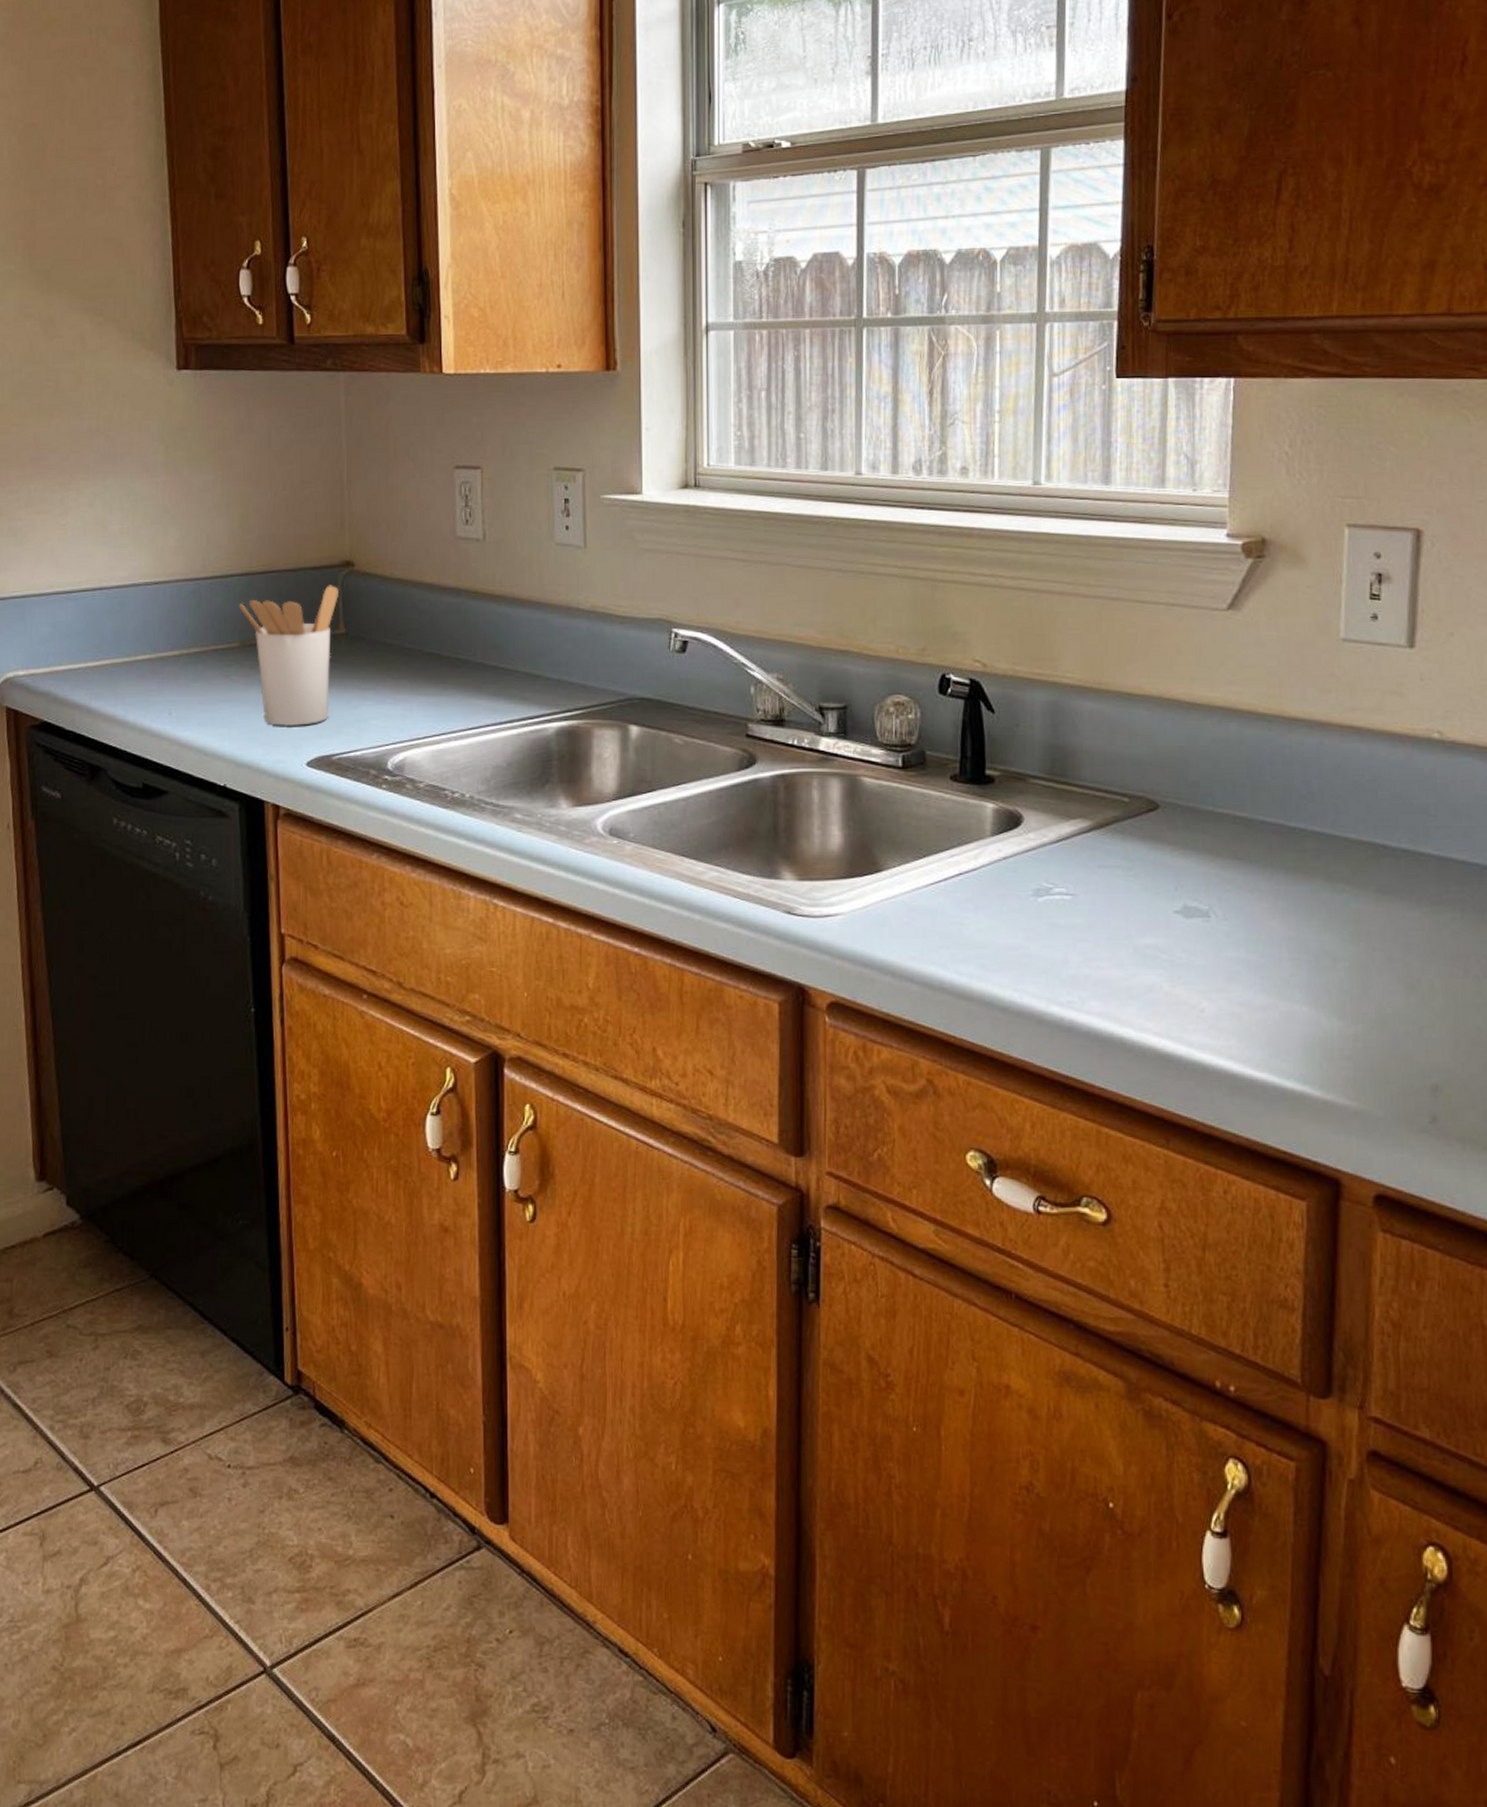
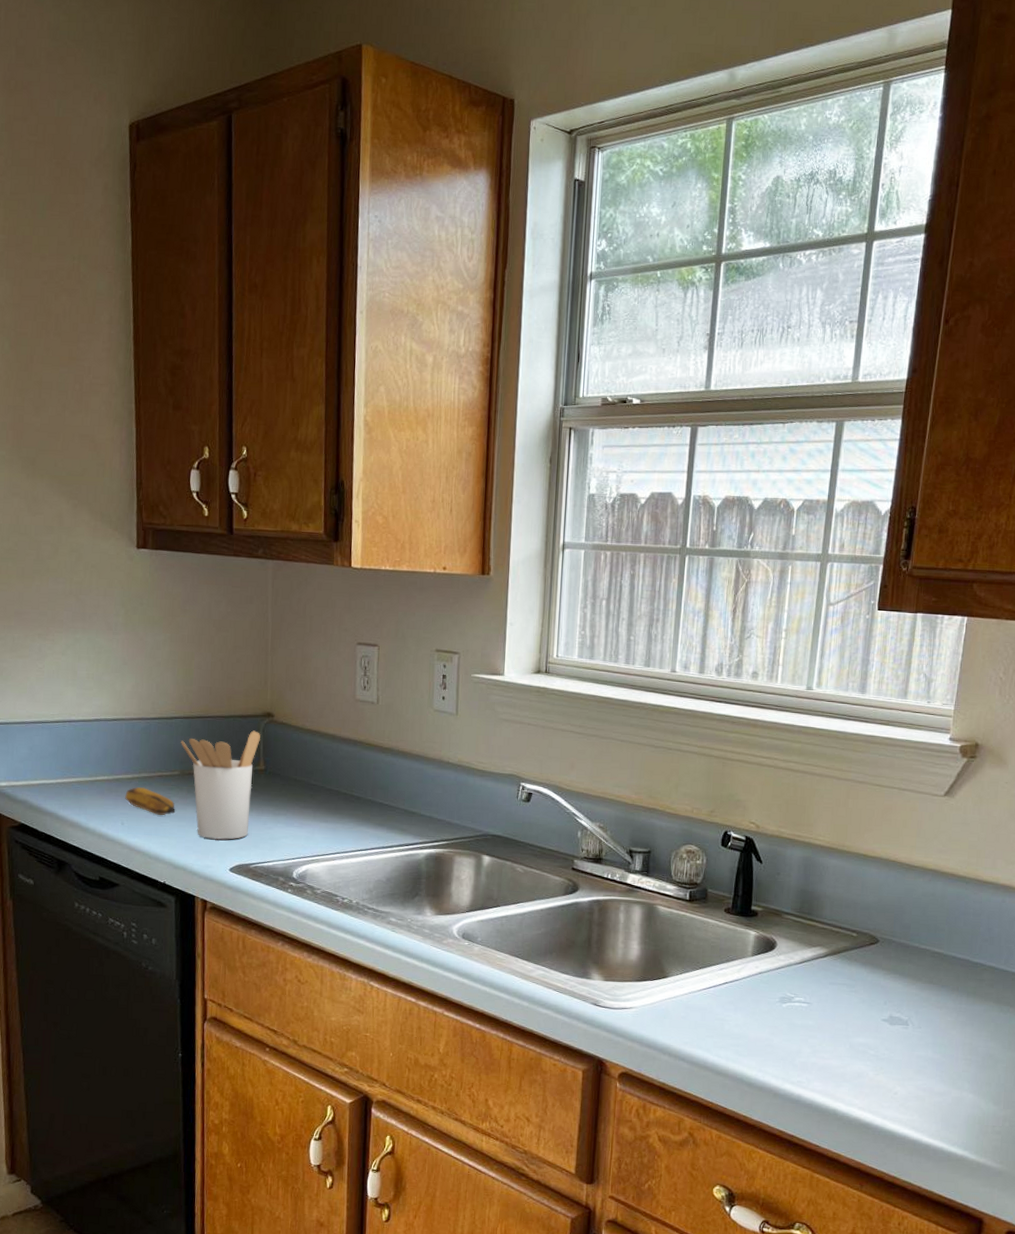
banana: none [172,665,235,701] -> present [125,786,175,816]

